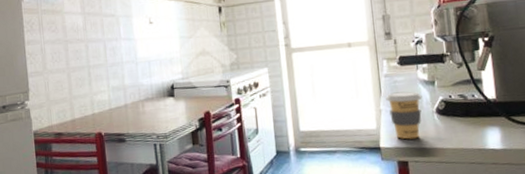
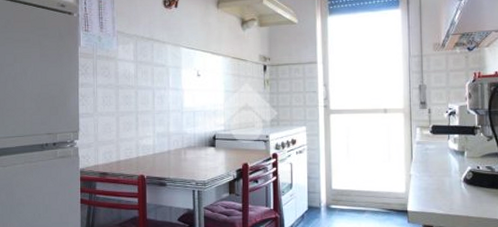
coffee cup: present [386,91,422,140] -> none [416,159,451,205]

